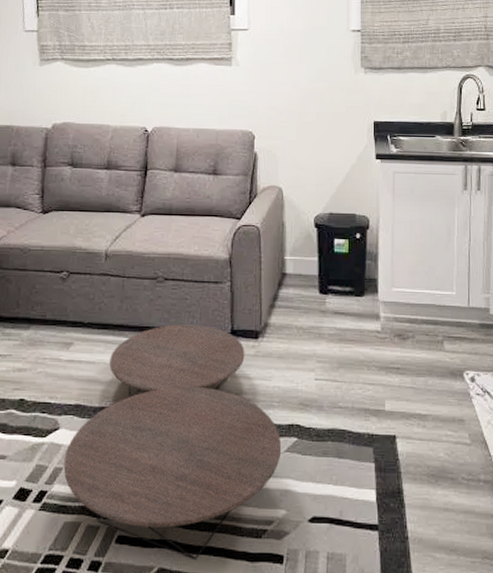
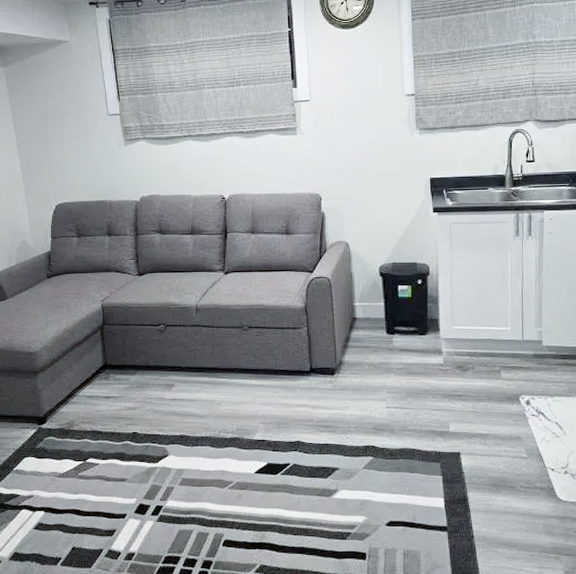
coffee table: present [63,324,282,561] -> none [174,365,360,559]

